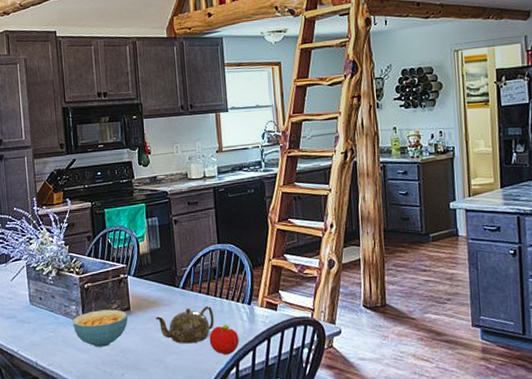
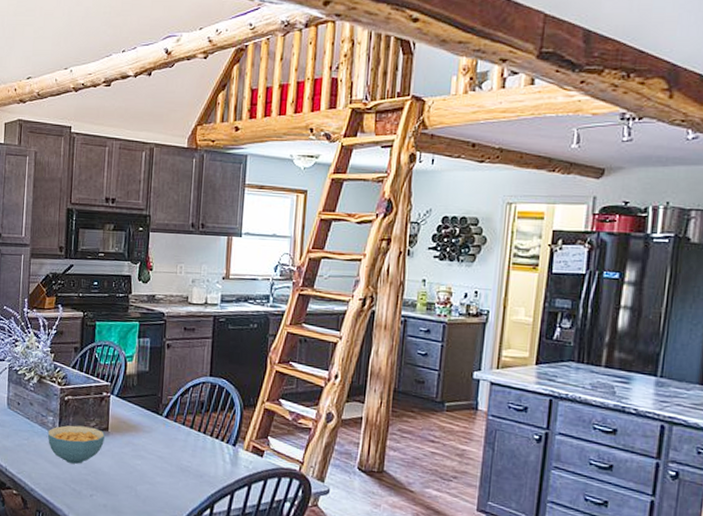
teapot: present [155,305,214,344] -> none [133,438,195,477]
fruit: present [209,324,239,355] -> none [186,462,218,495]

